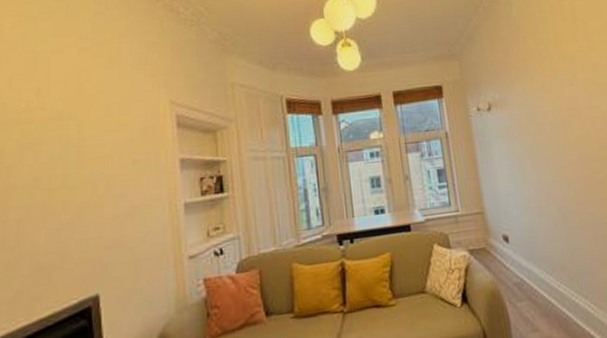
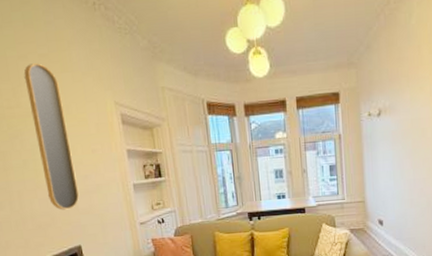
home mirror: none [55,58,107,244] -> present [24,63,80,210]

